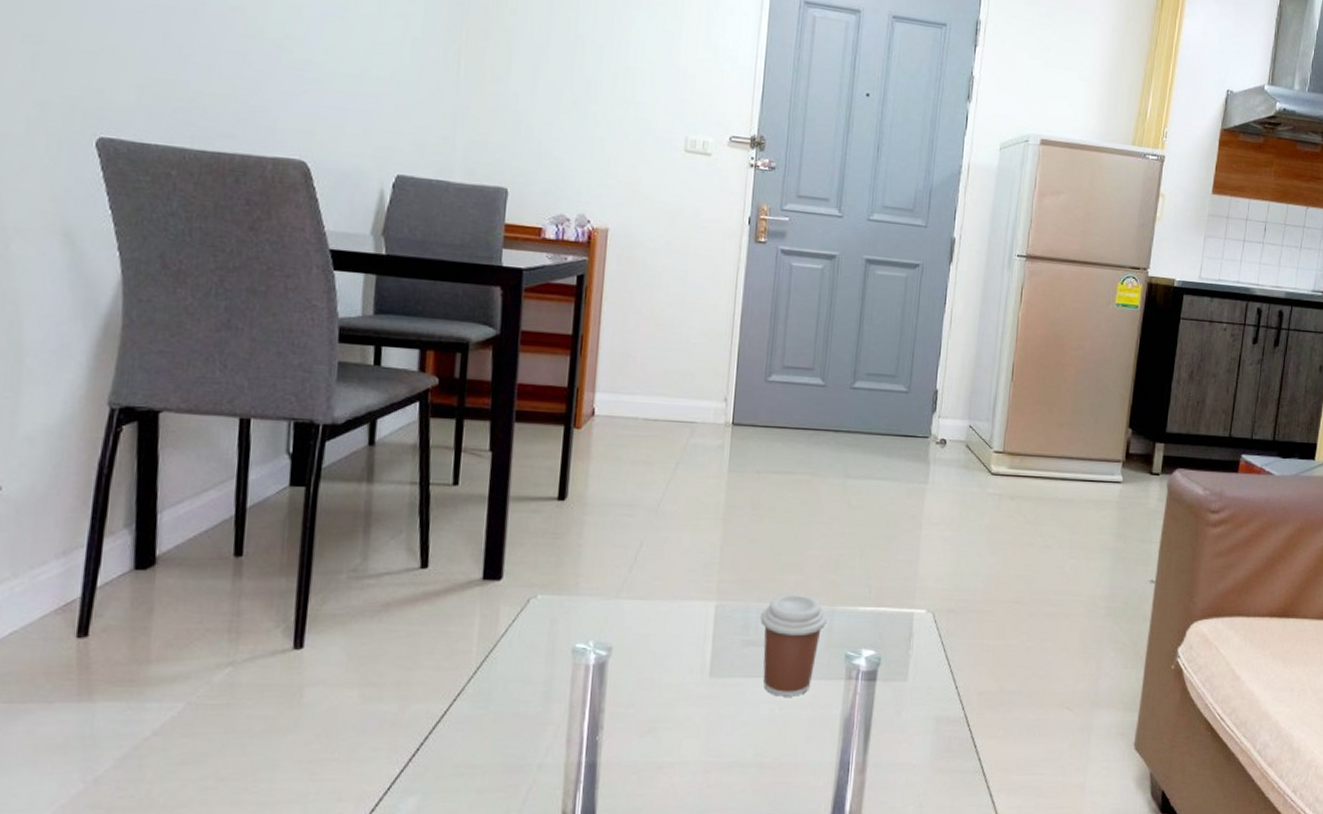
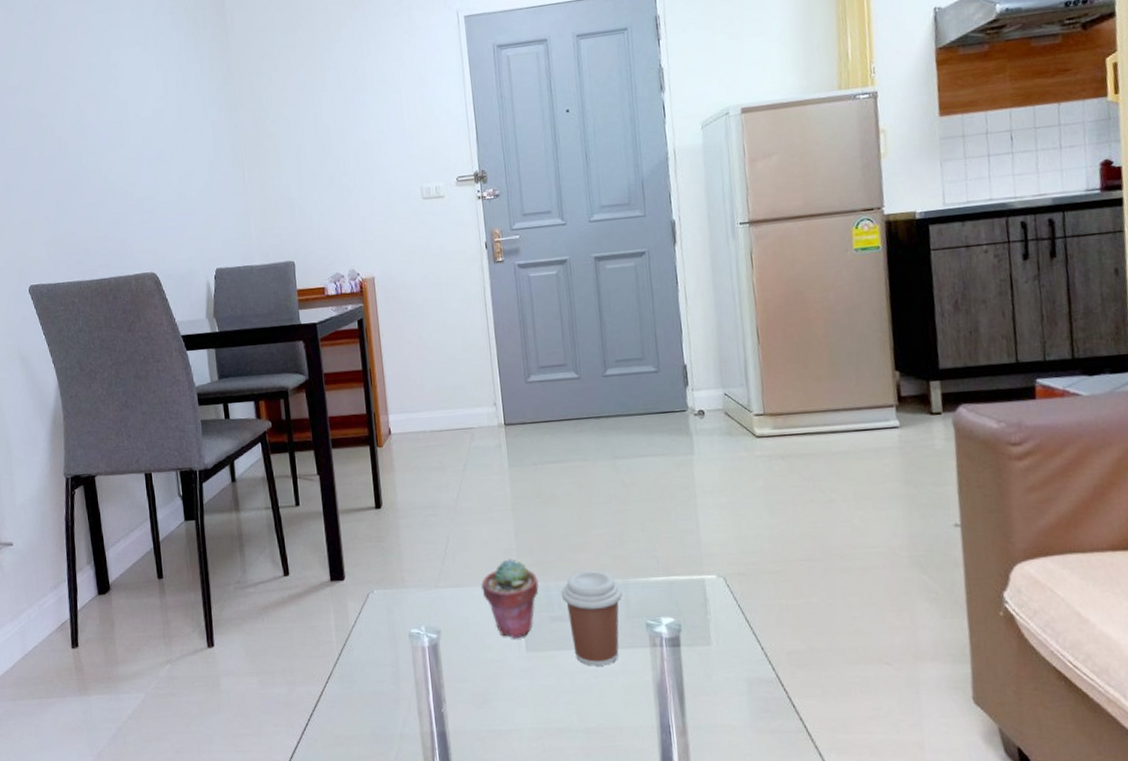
potted succulent: none [671,573,737,662] -> present [481,559,539,639]

